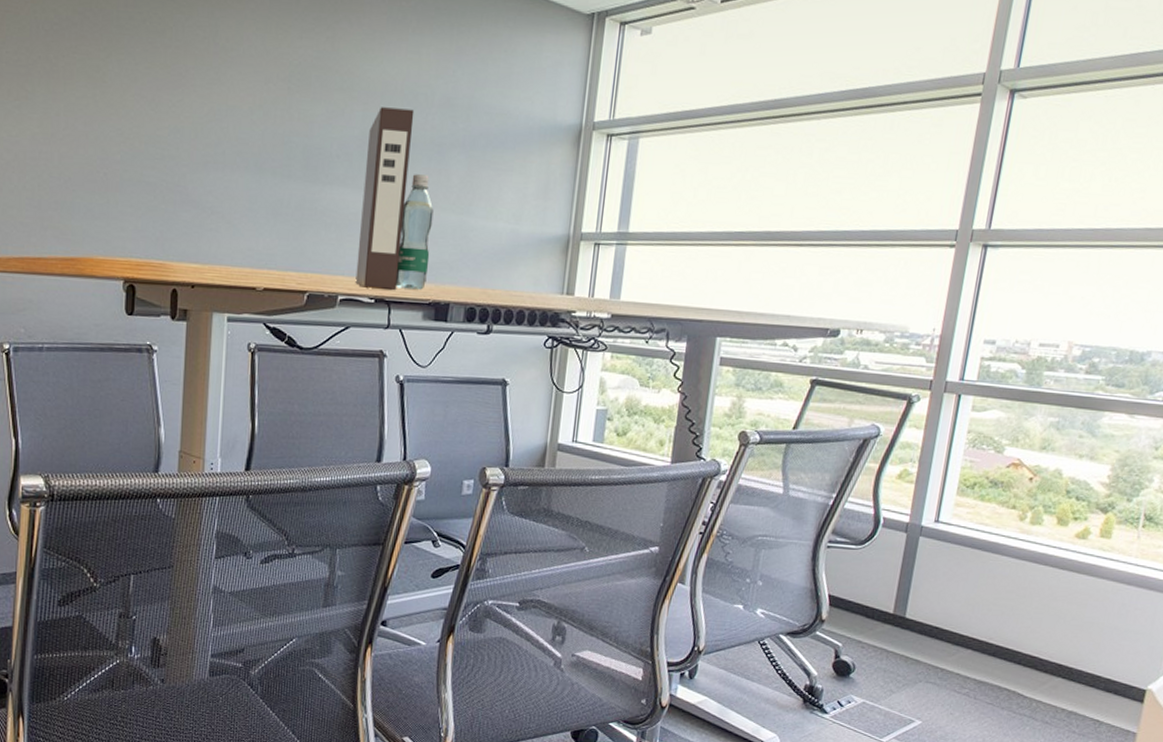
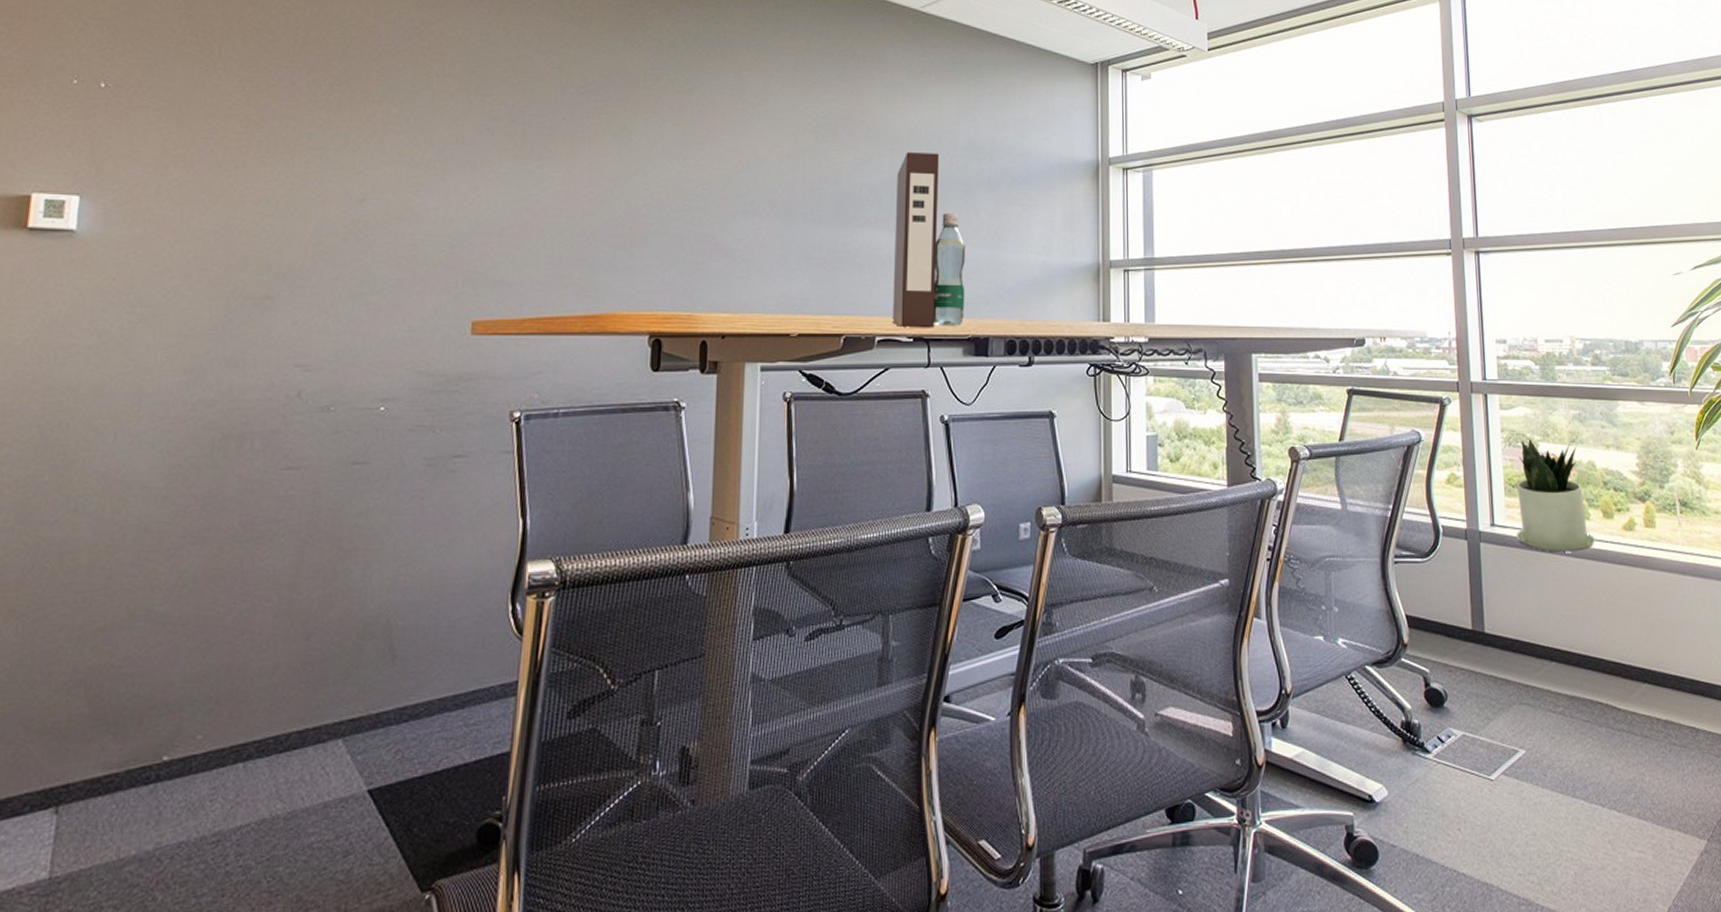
planter: none [959,442,1046,554] -> present [1516,439,1596,552]

